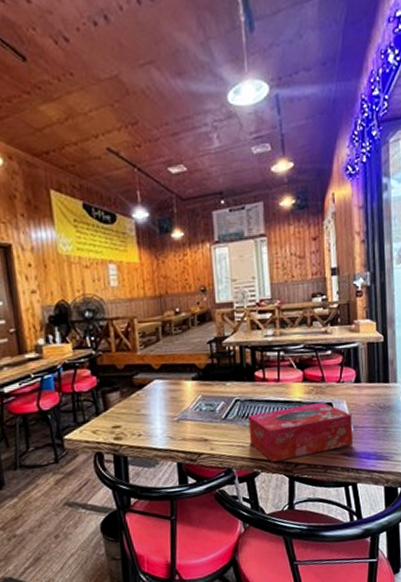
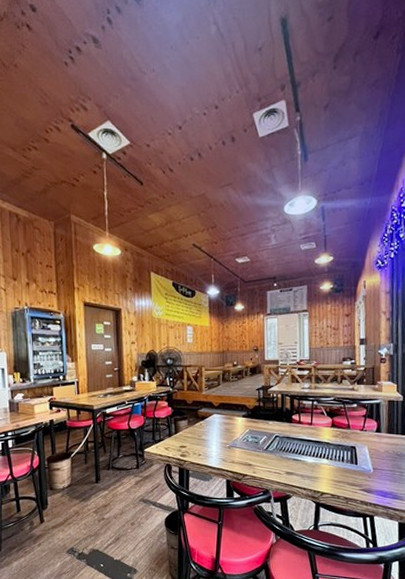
tissue box: present [247,401,353,462] -> none [284,445,373,489]

